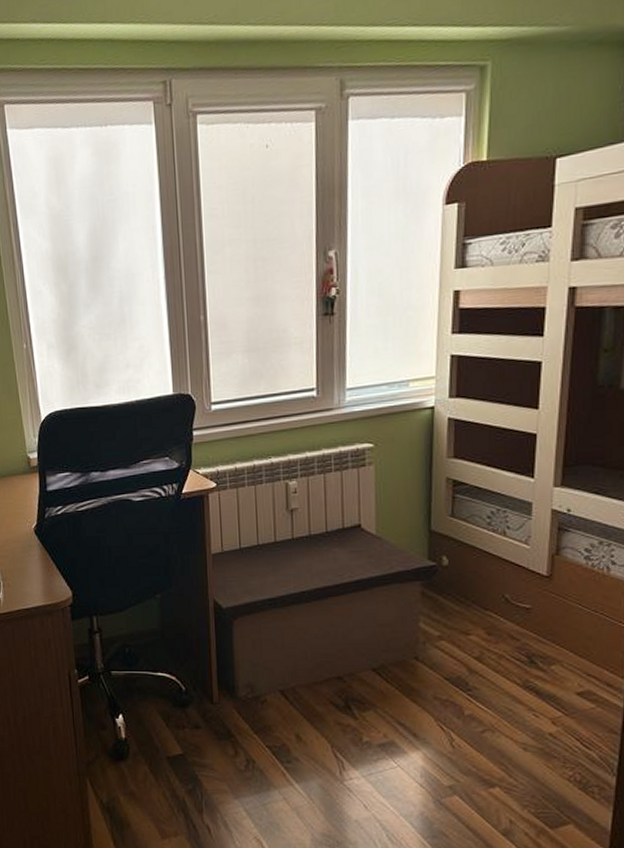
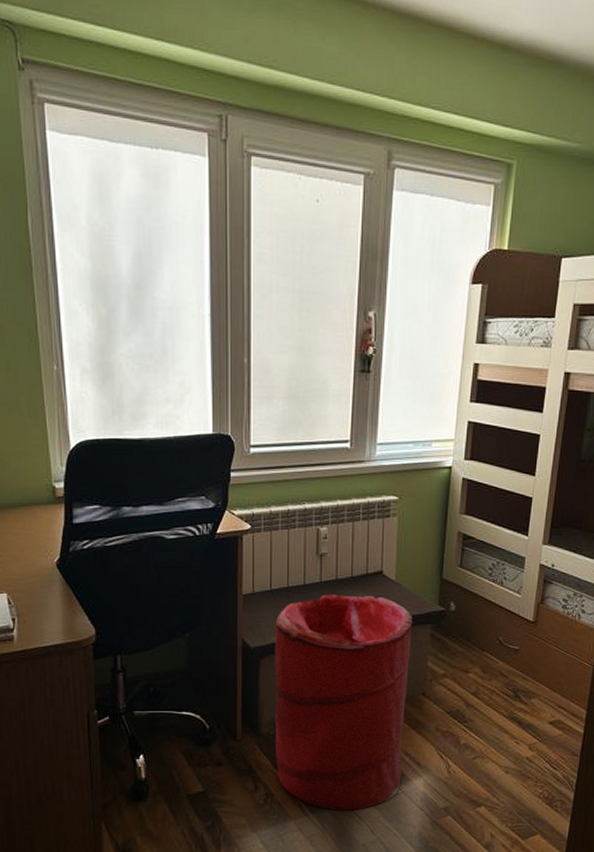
laundry hamper: none [247,551,399,783] -> present [275,595,413,811]

